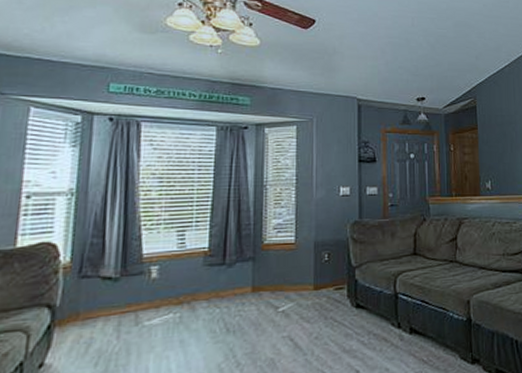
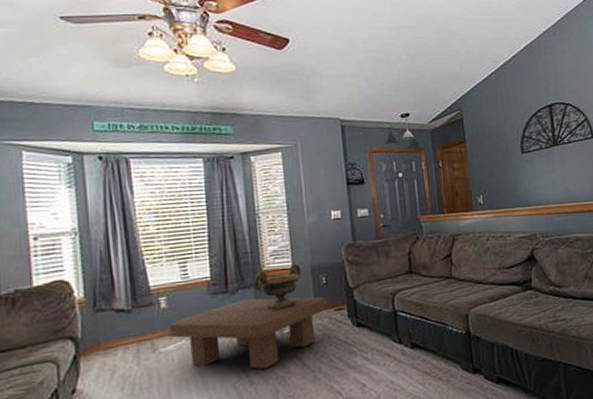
coffee table: none [156,272,327,350] -> present [168,296,327,370]
decorative urn: none [253,238,304,286] -> present [254,263,302,311]

